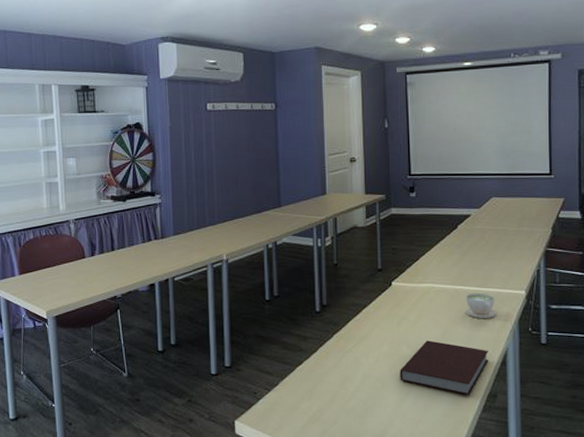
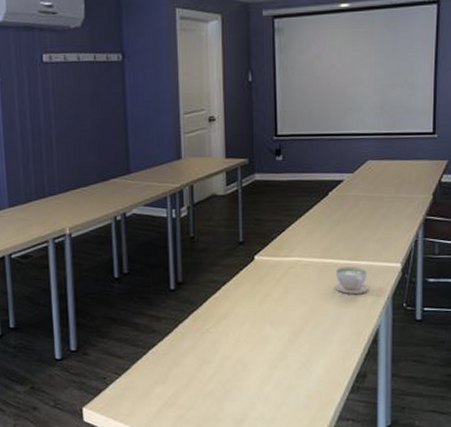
notebook: present [400,340,488,395] -> none [262,318,358,376]

